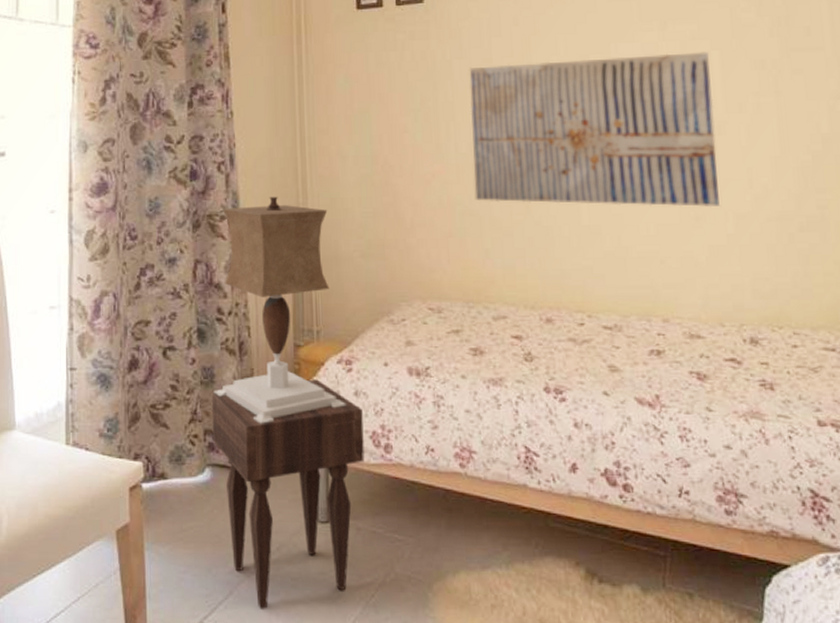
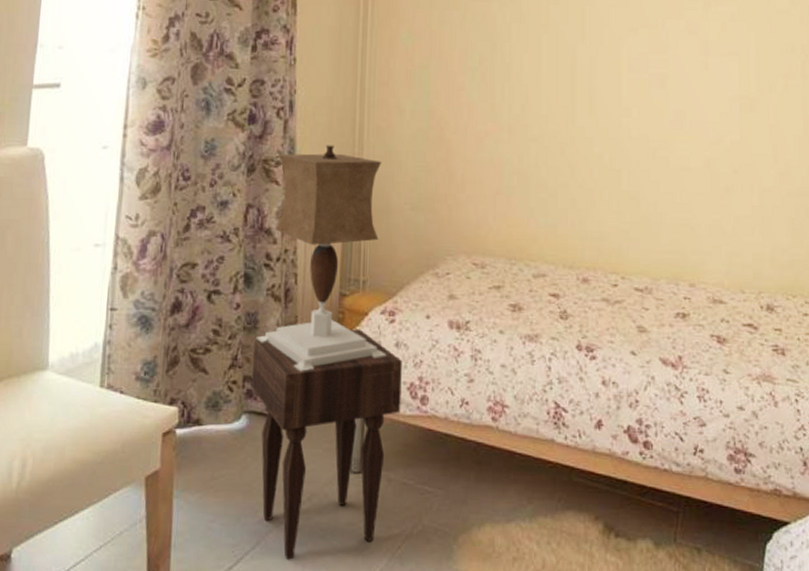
wall art: present [469,52,720,208] -> none [524,31,748,180]

